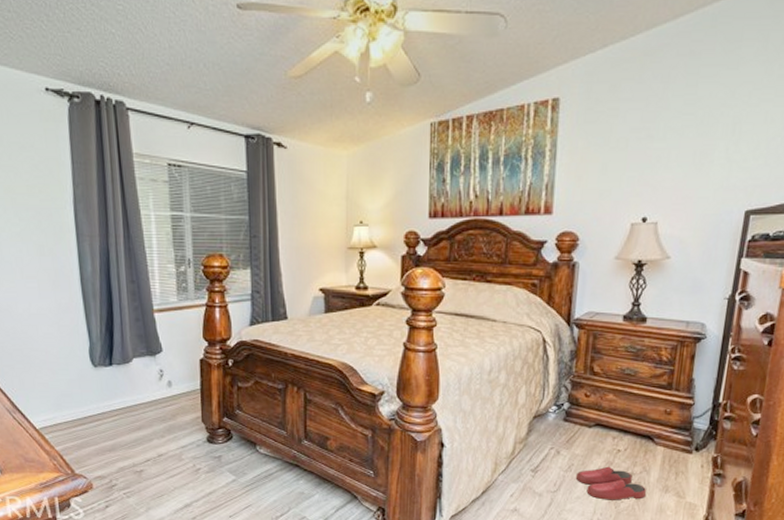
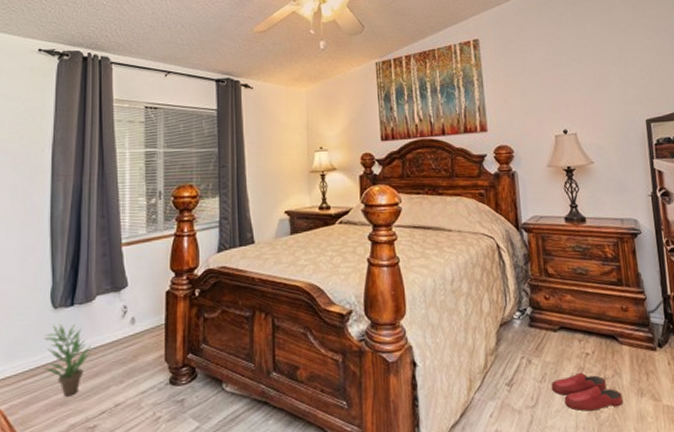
potted plant: none [87,381,133,444] -> present [43,323,92,397]

